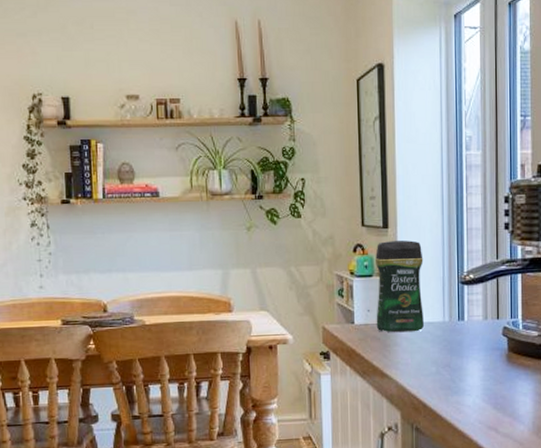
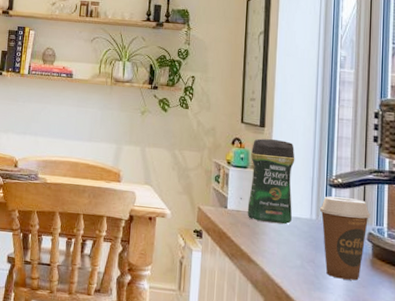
coffee cup: none [452,293,505,379] -> present [319,196,371,280]

